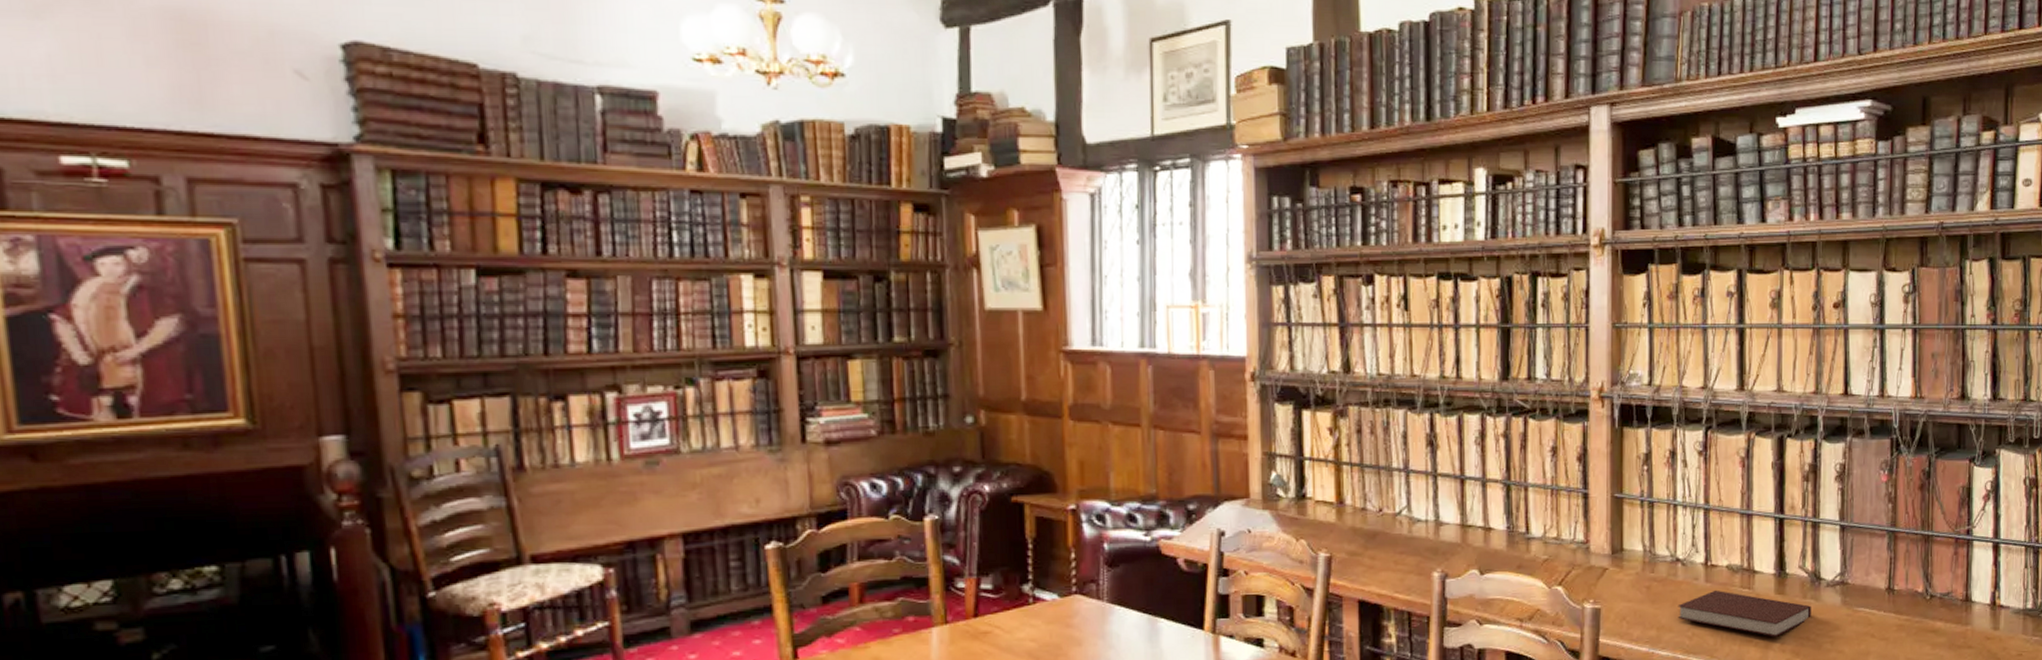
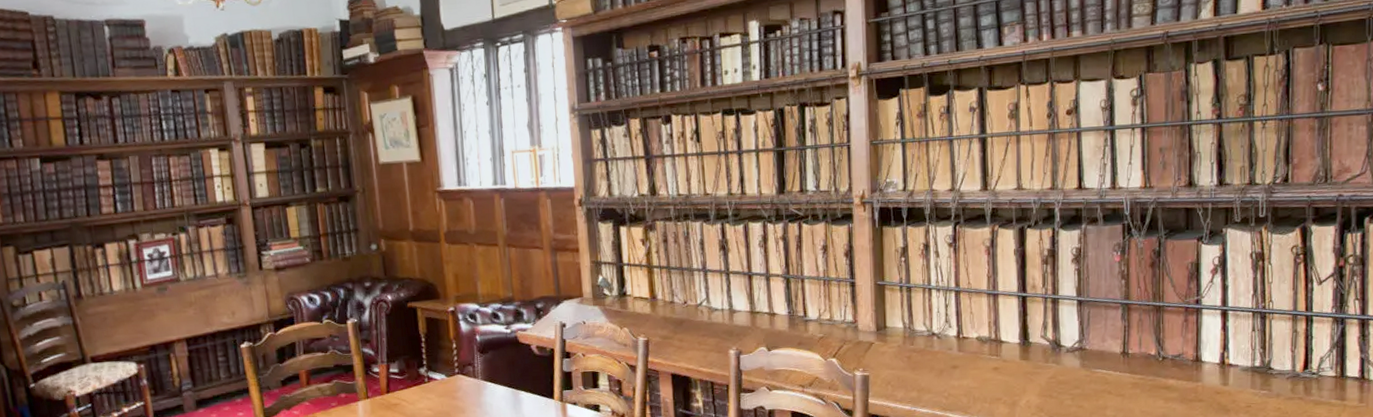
notebook: present [1677,590,1811,637] -> none [935,357,1053,396]

